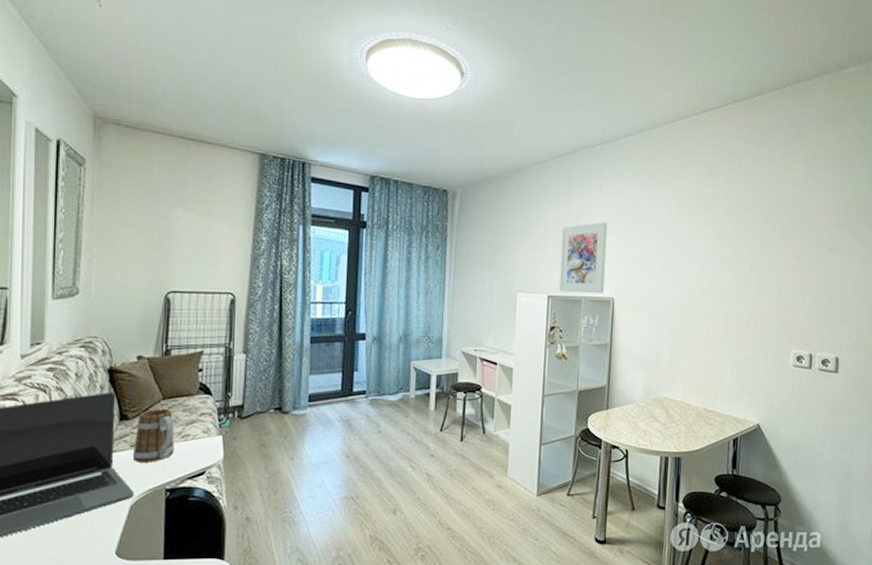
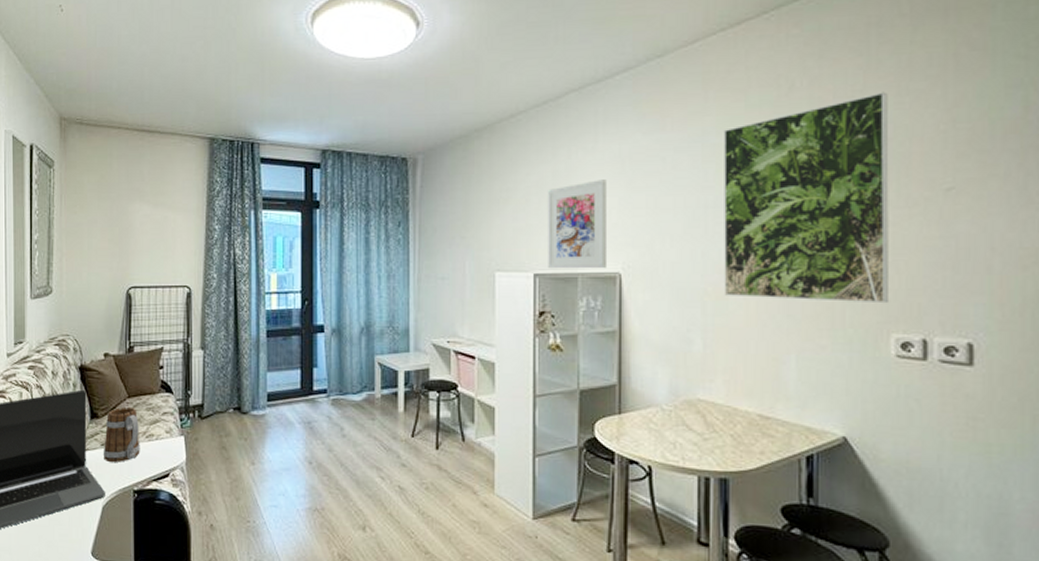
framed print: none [686,174,799,328] -> present [723,92,889,304]

